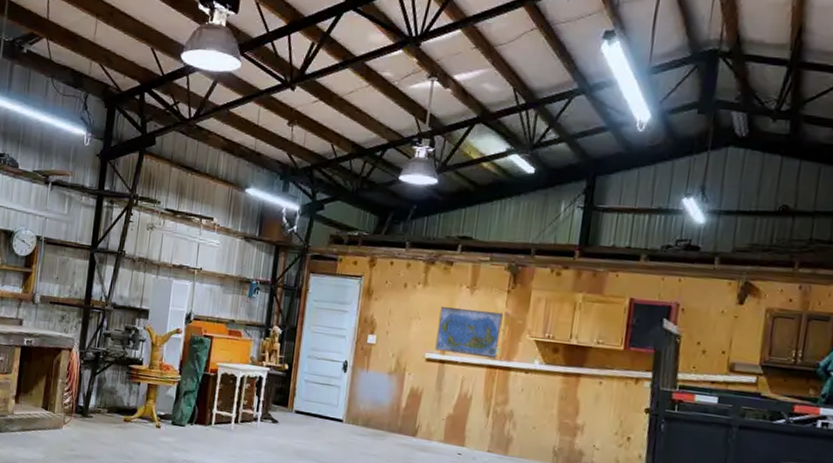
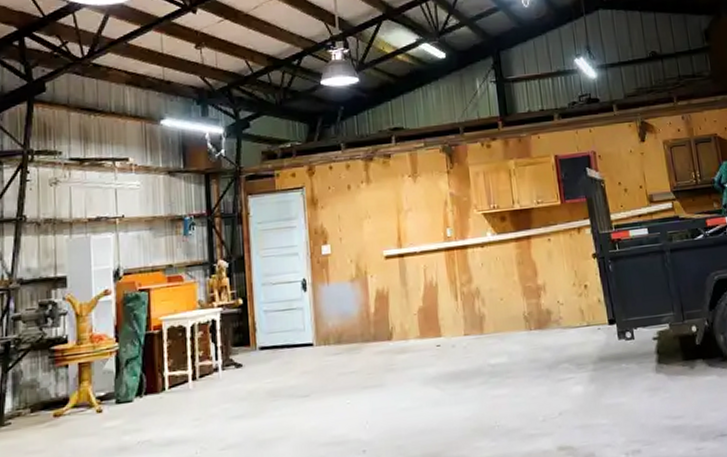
world map: present [435,307,503,359] -> none [387,194,451,245]

